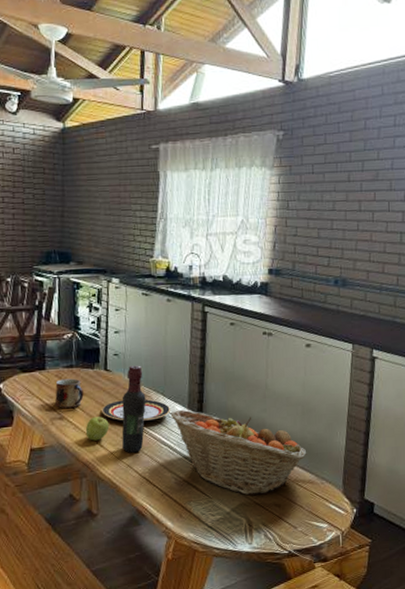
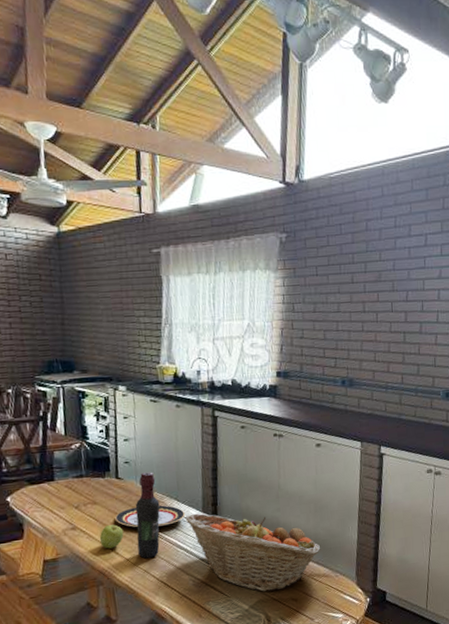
mug: present [55,378,84,409] -> none [65,488,96,519]

